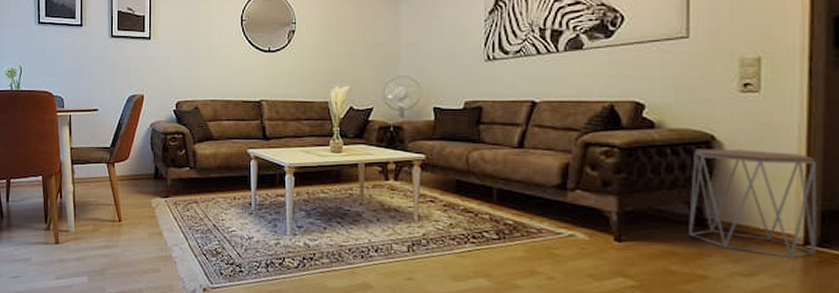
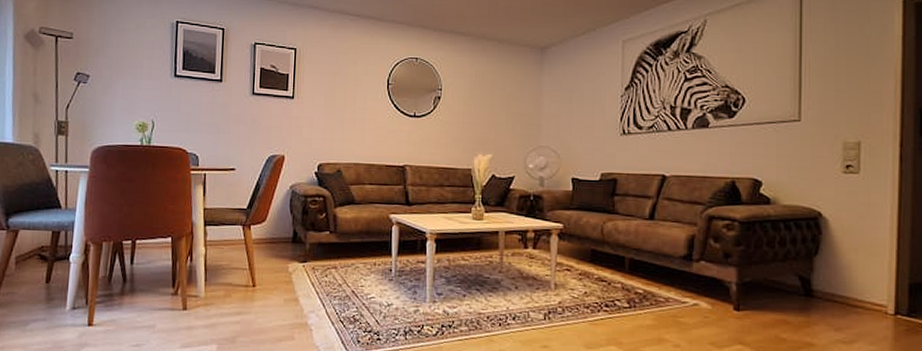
side table: present [689,149,817,258] -> none [798,224,905,327]

